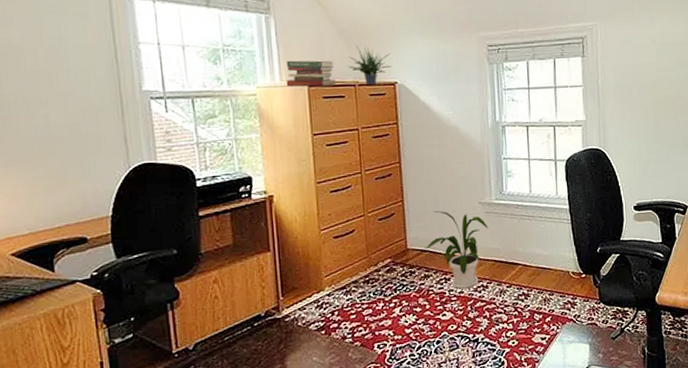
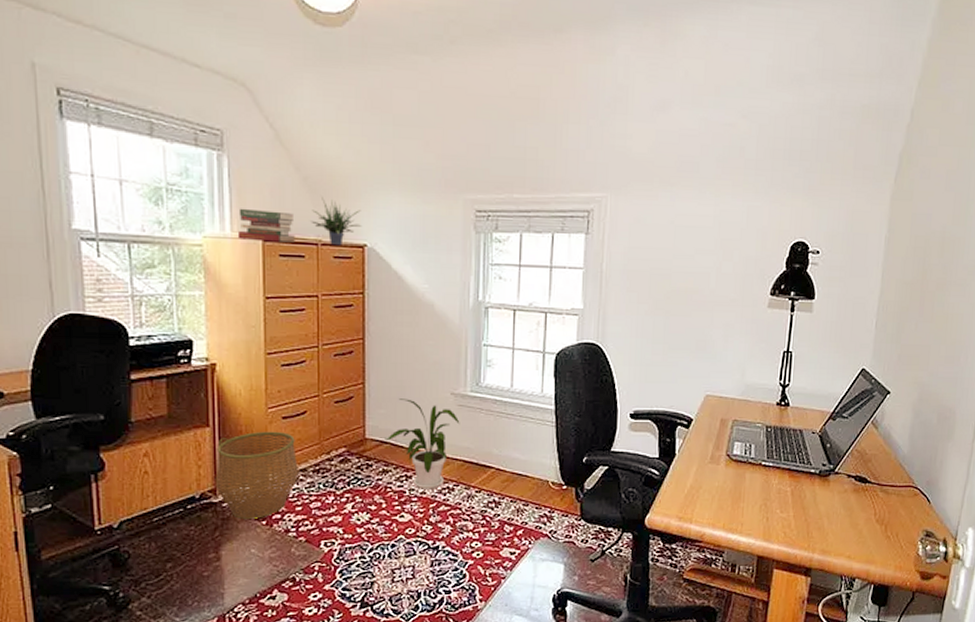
basket: none [277,249,351,331] -> present [215,431,298,519]

